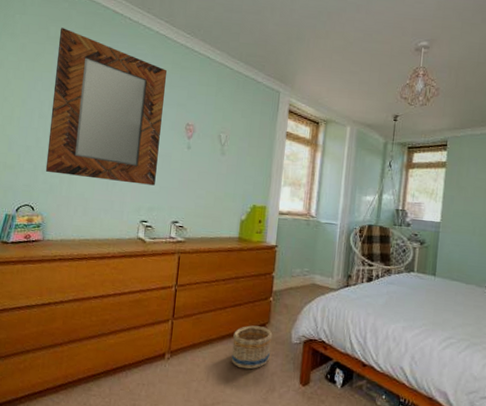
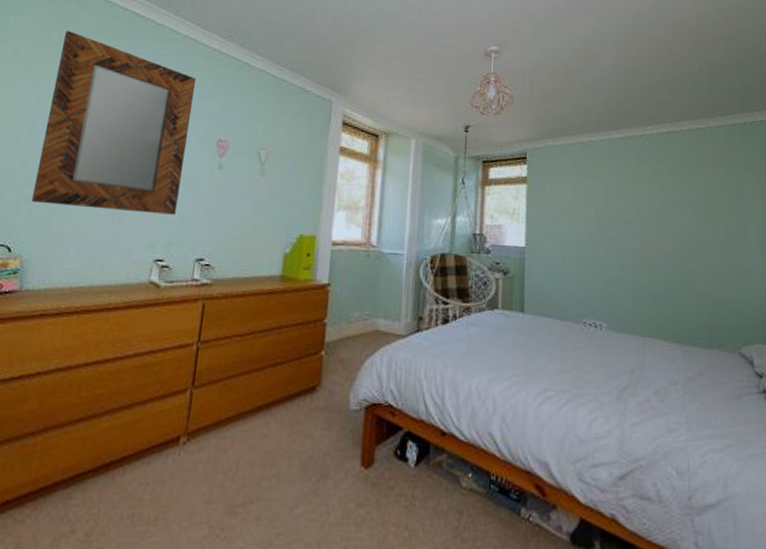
basket: present [231,325,273,370] -> none [269,390,325,451]

